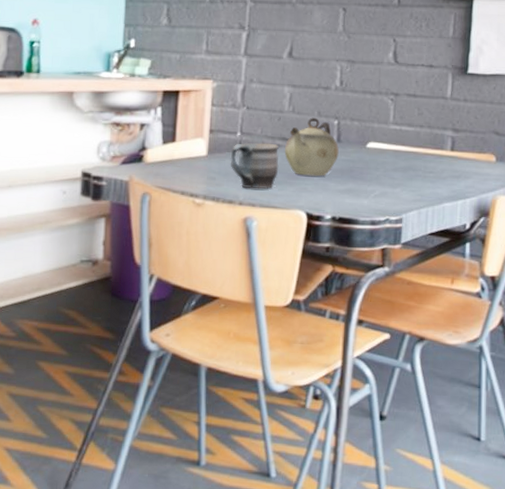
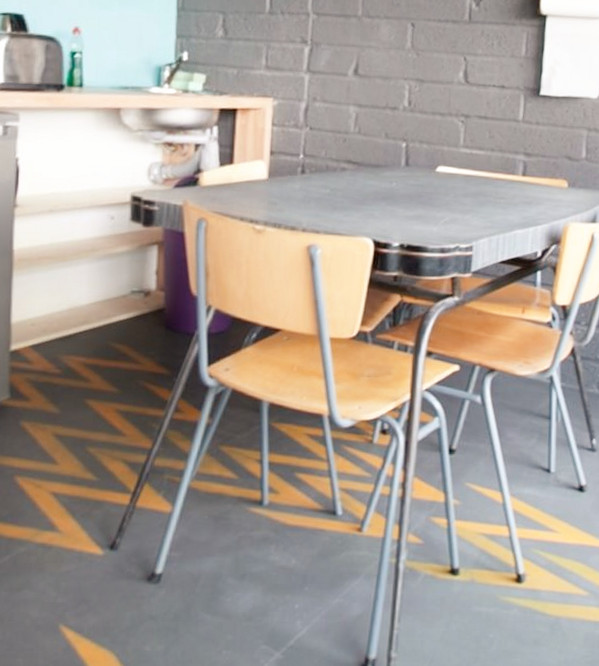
mug: present [230,142,279,189] -> none [292,165,345,215]
teapot: present [284,117,339,176] -> none [350,139,407,202]

